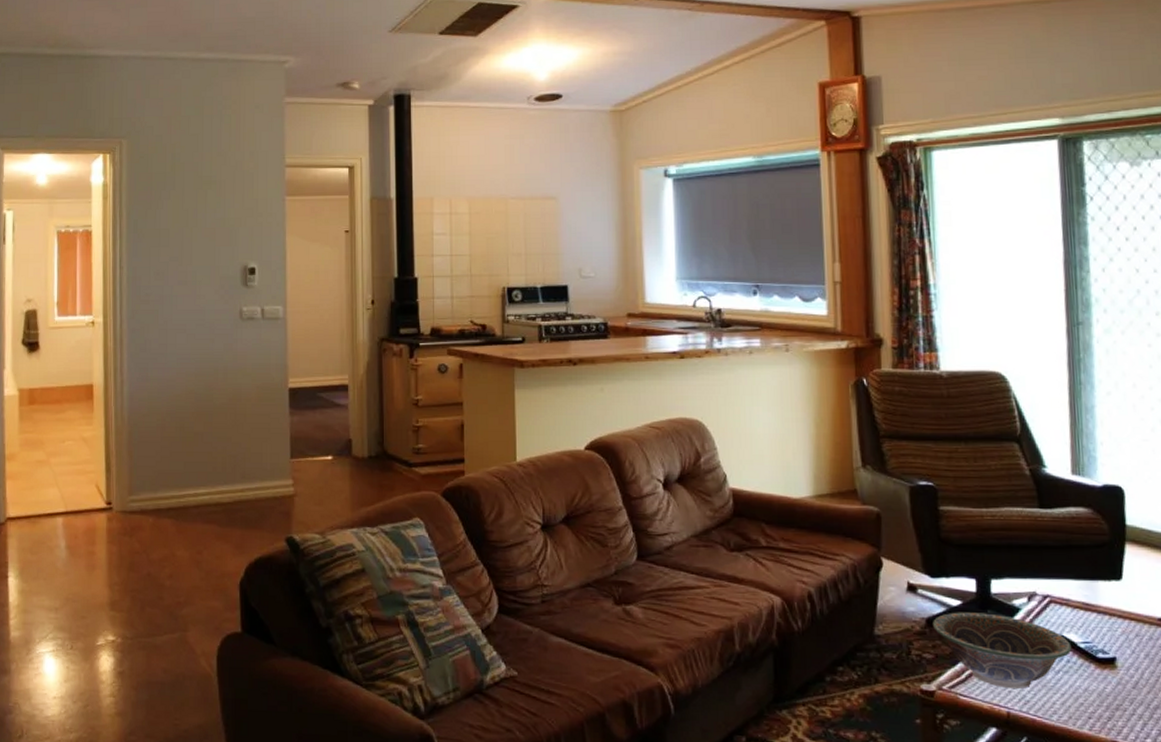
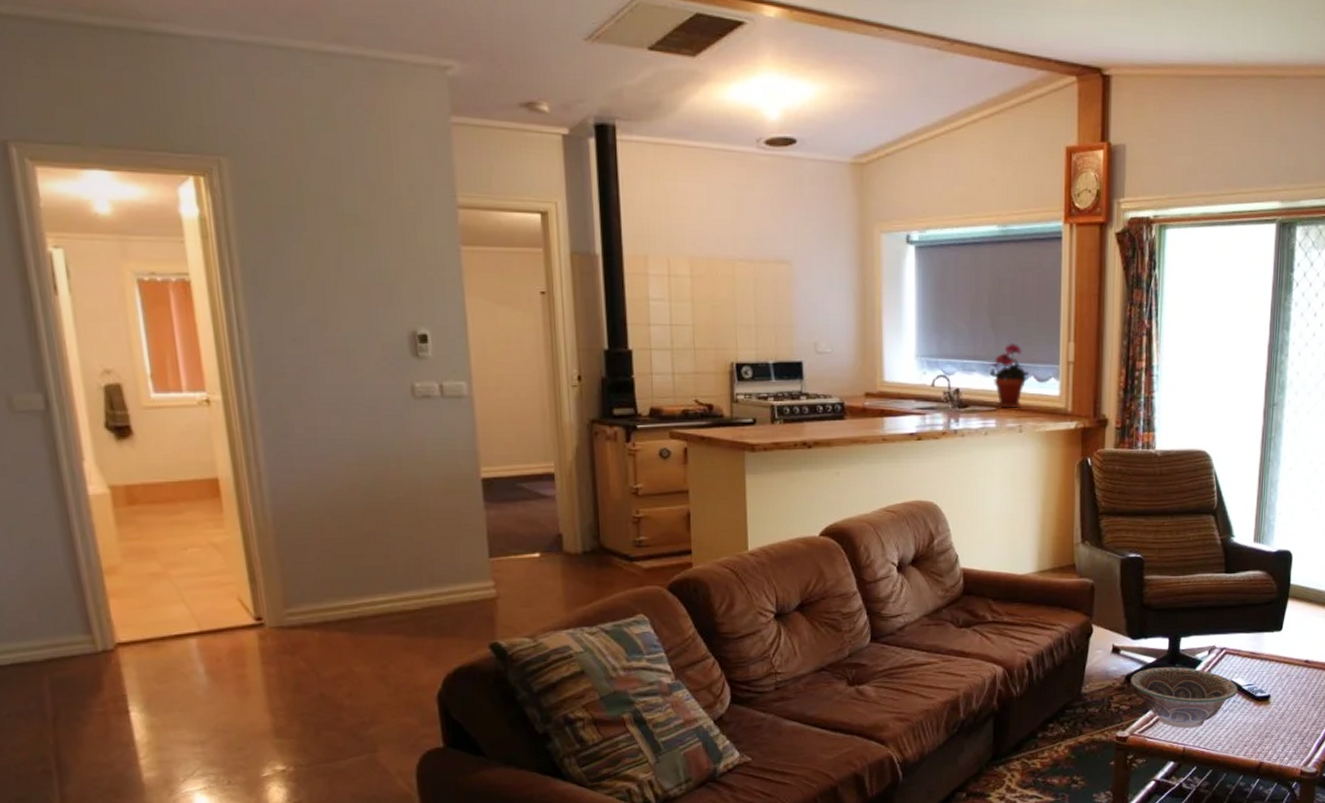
potted plant: none [752,265,793,329] -> present [990,343,1028,409]

